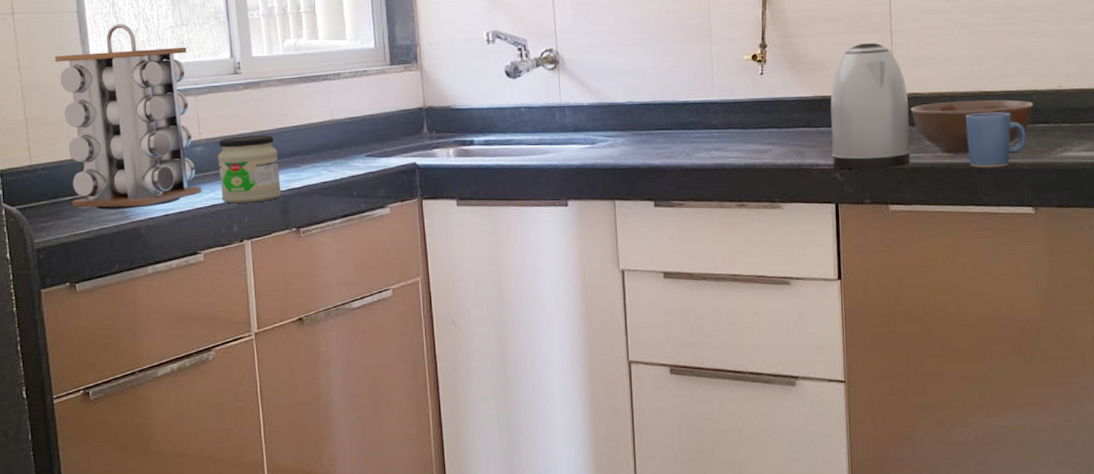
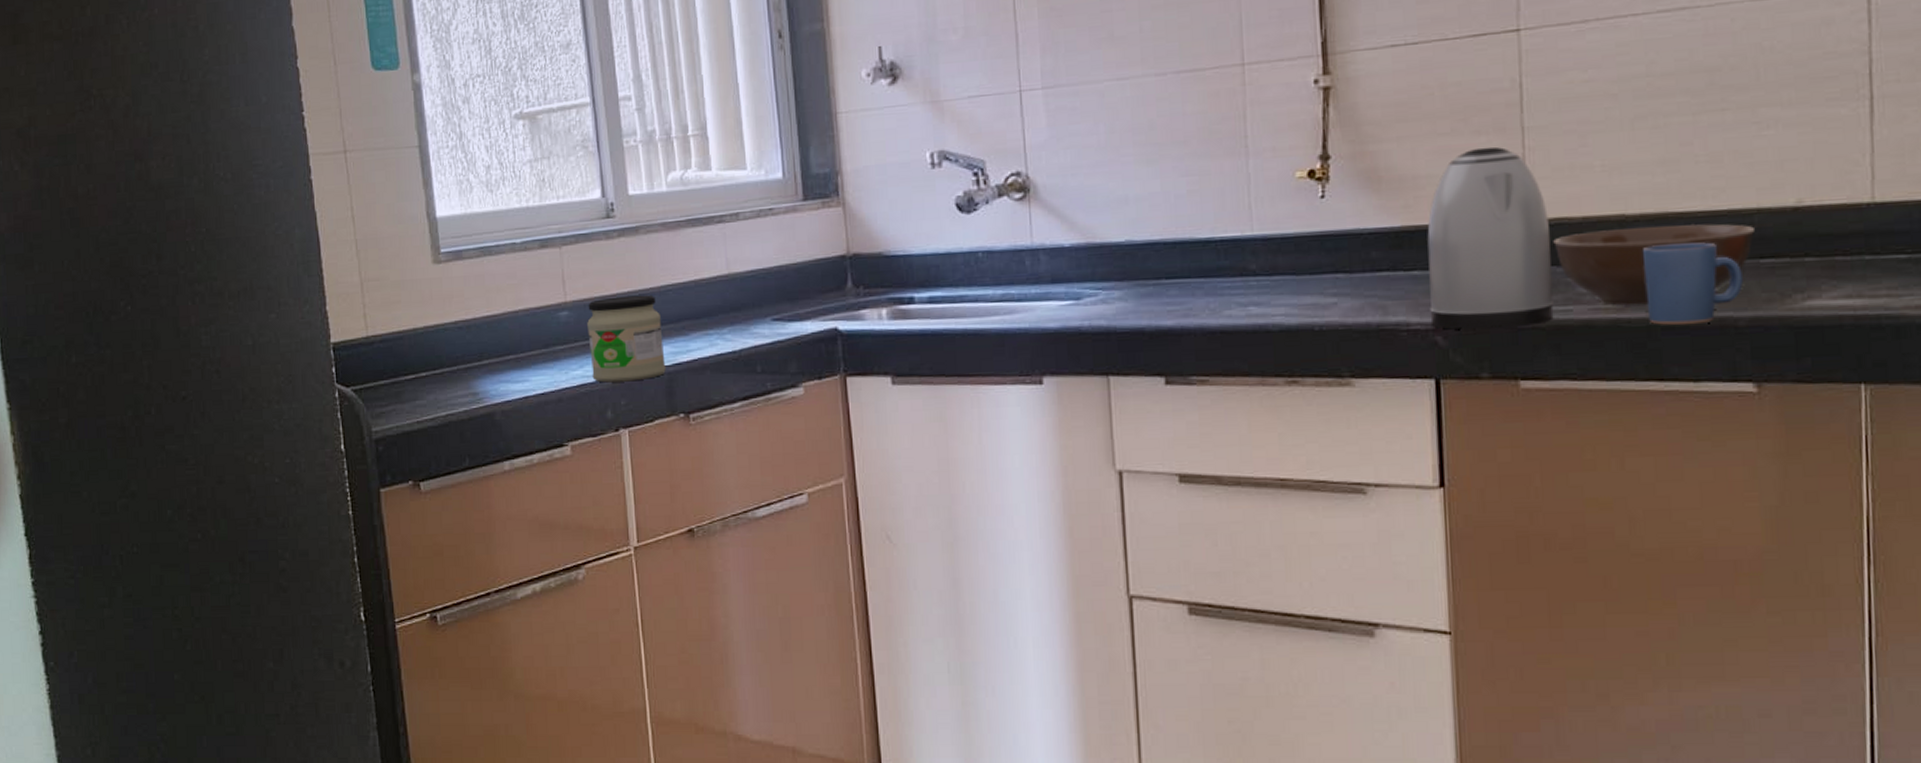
spice rack: present [54,23,202,210] -> none [393,159,569,391]

